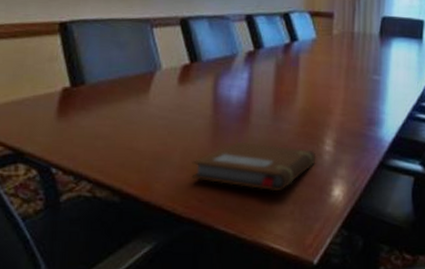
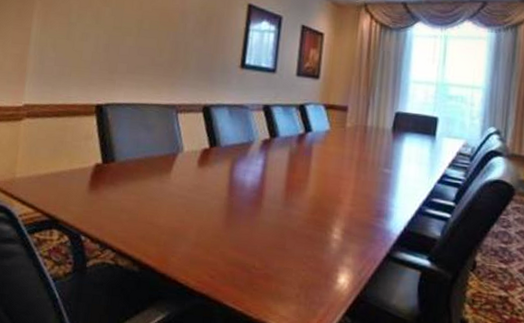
notebook: present [191,141,317,192] -> none [205,223,324,275]

